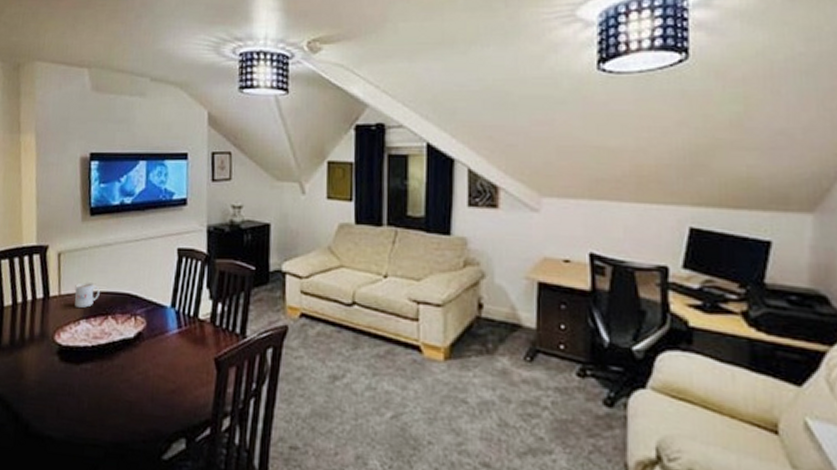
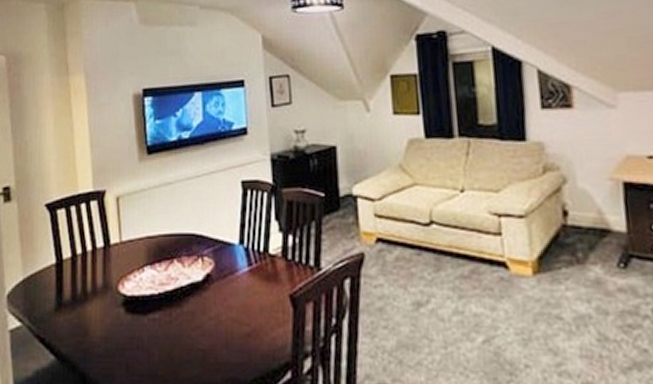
mug: present [74,282,100,308] -> none [136,226,163,253]

